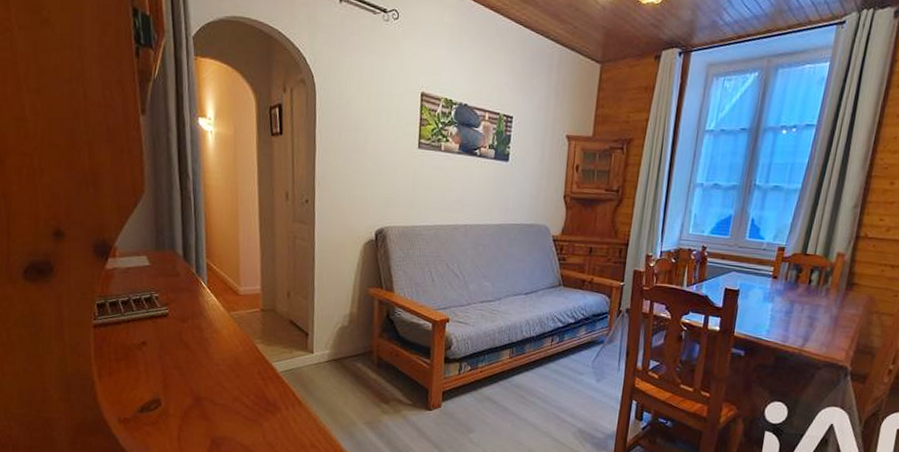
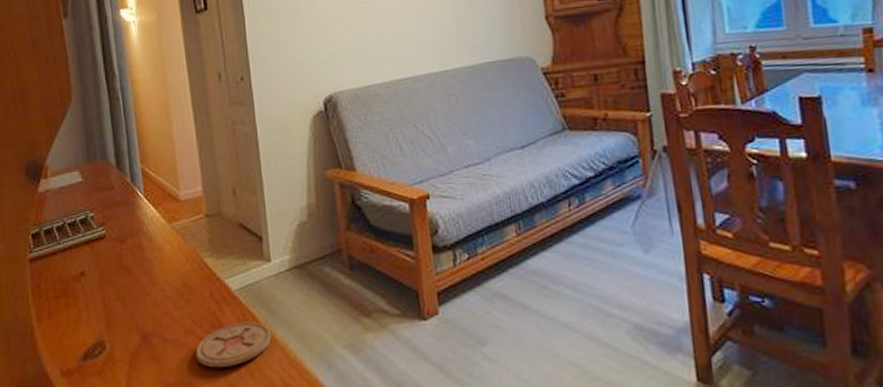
coaster: none [240,396,307,430] -> present [195,322,272,368]

